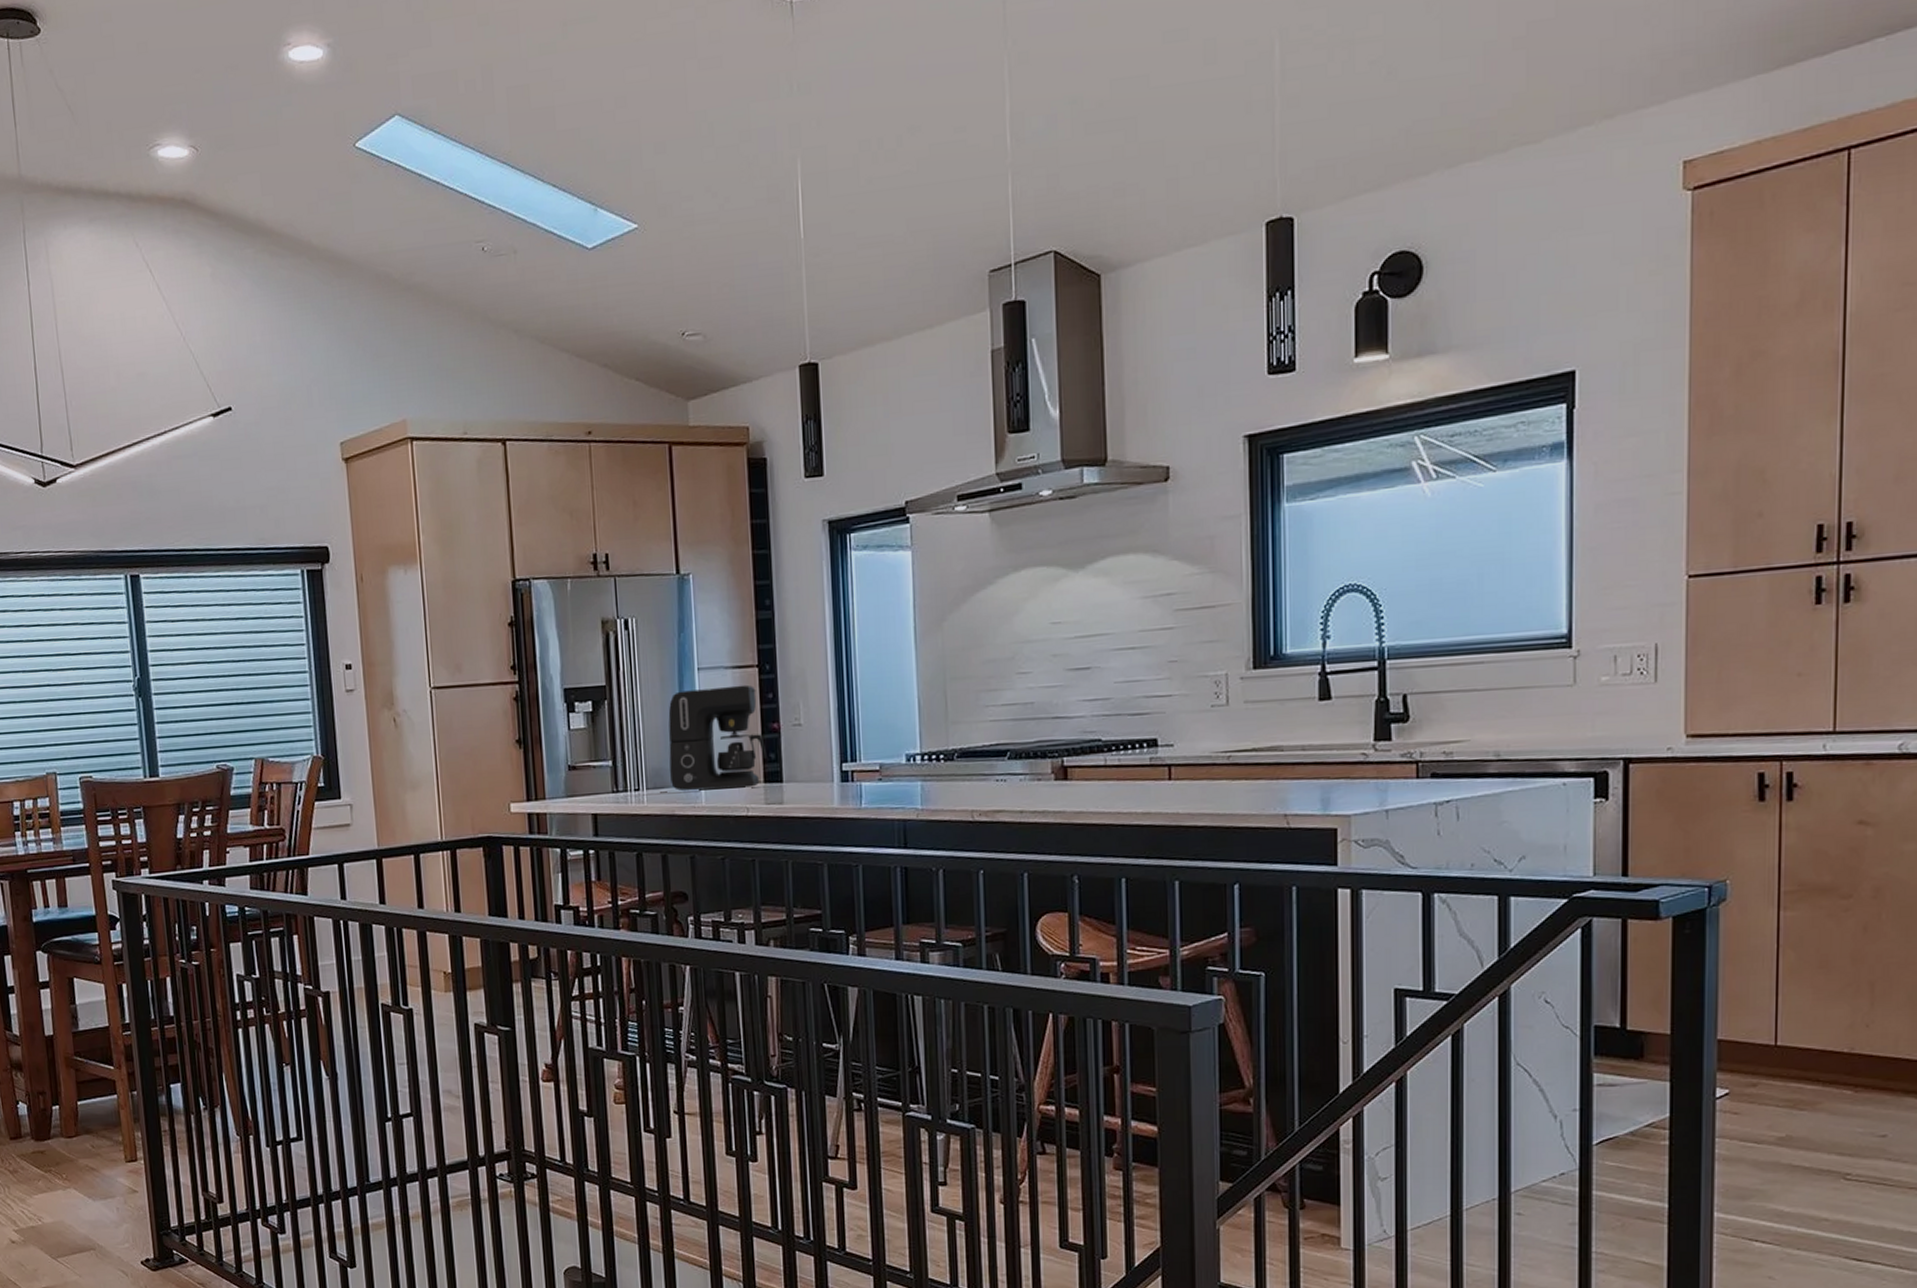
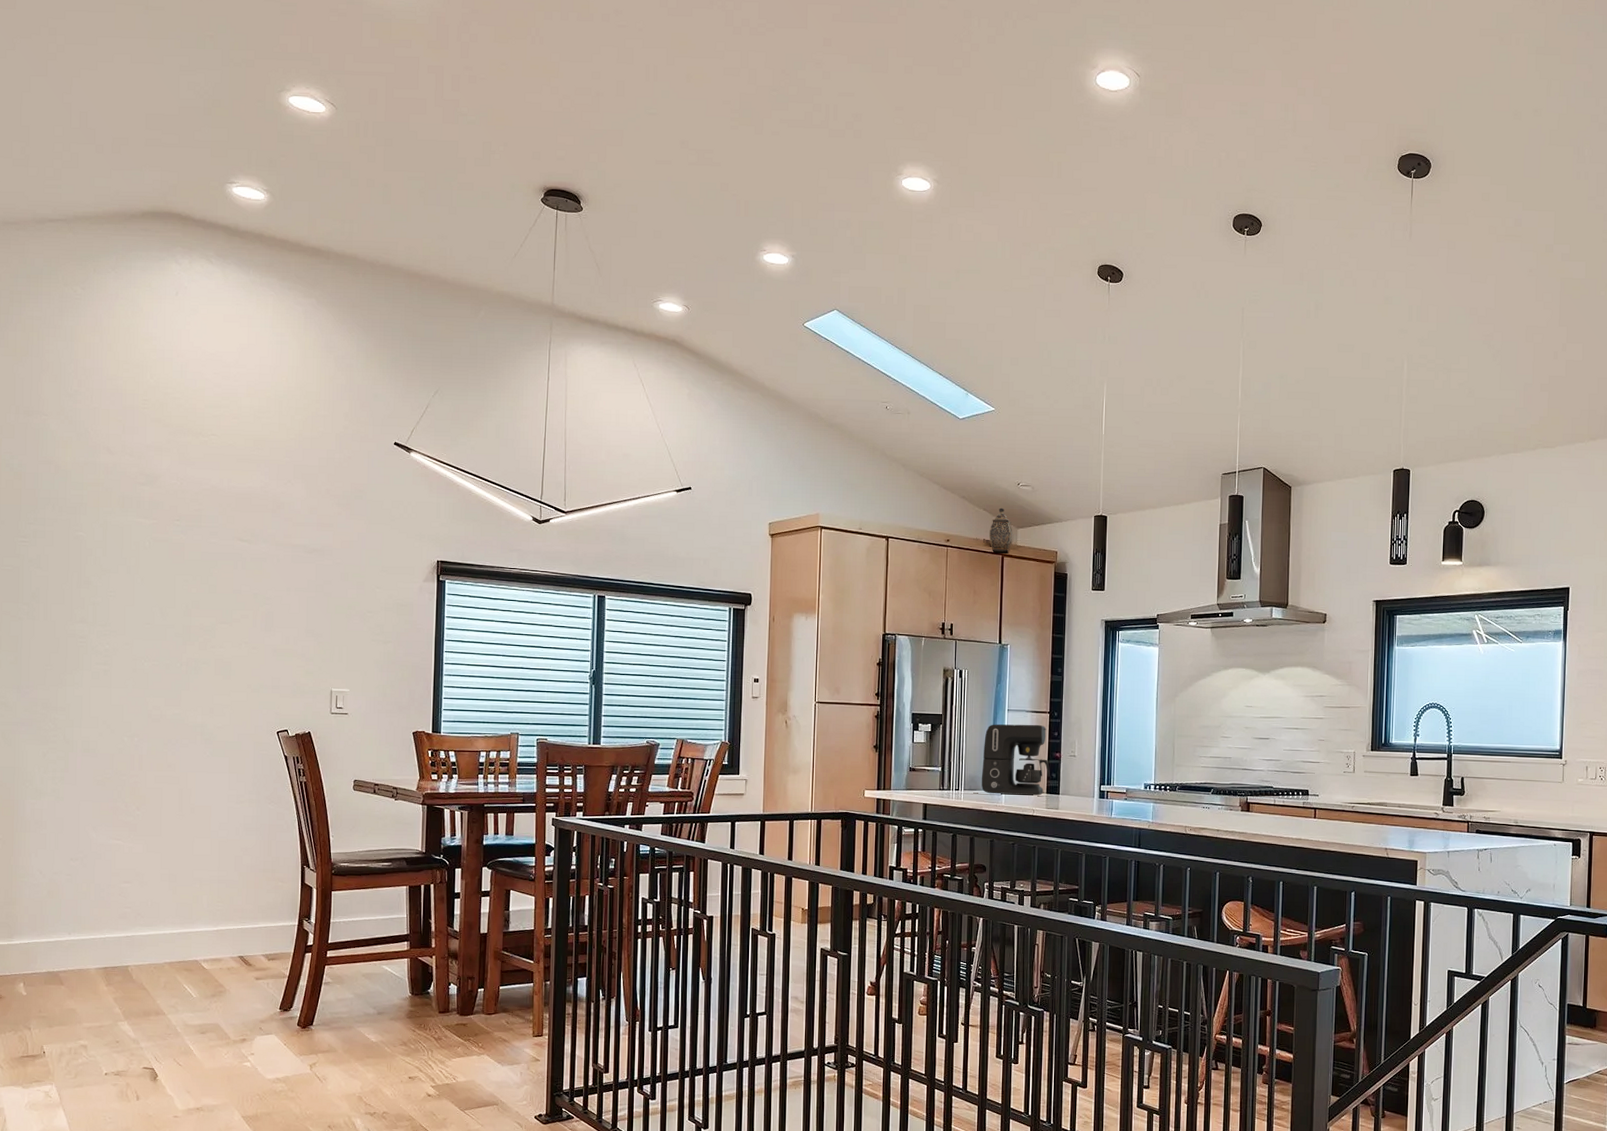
decorative jar: none [646,373,684,443] -> present [988,508,1014,555]

